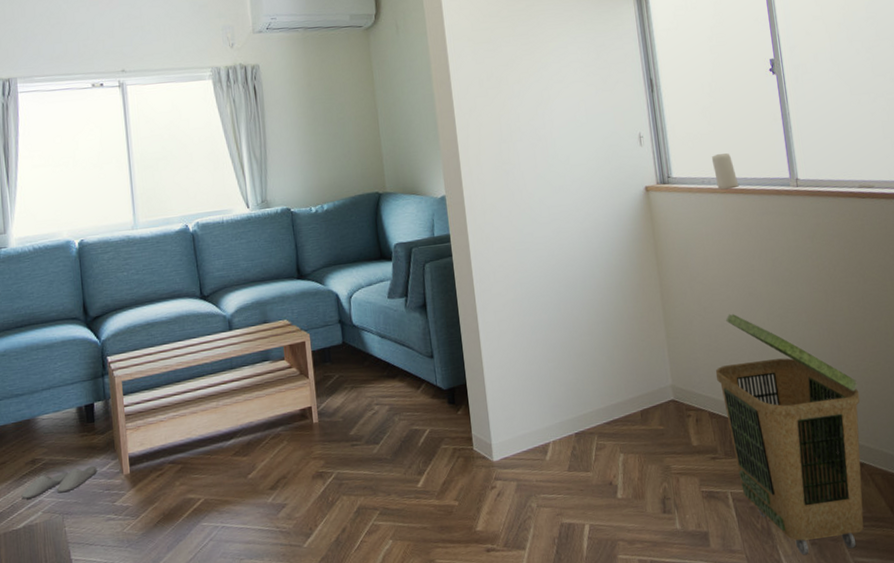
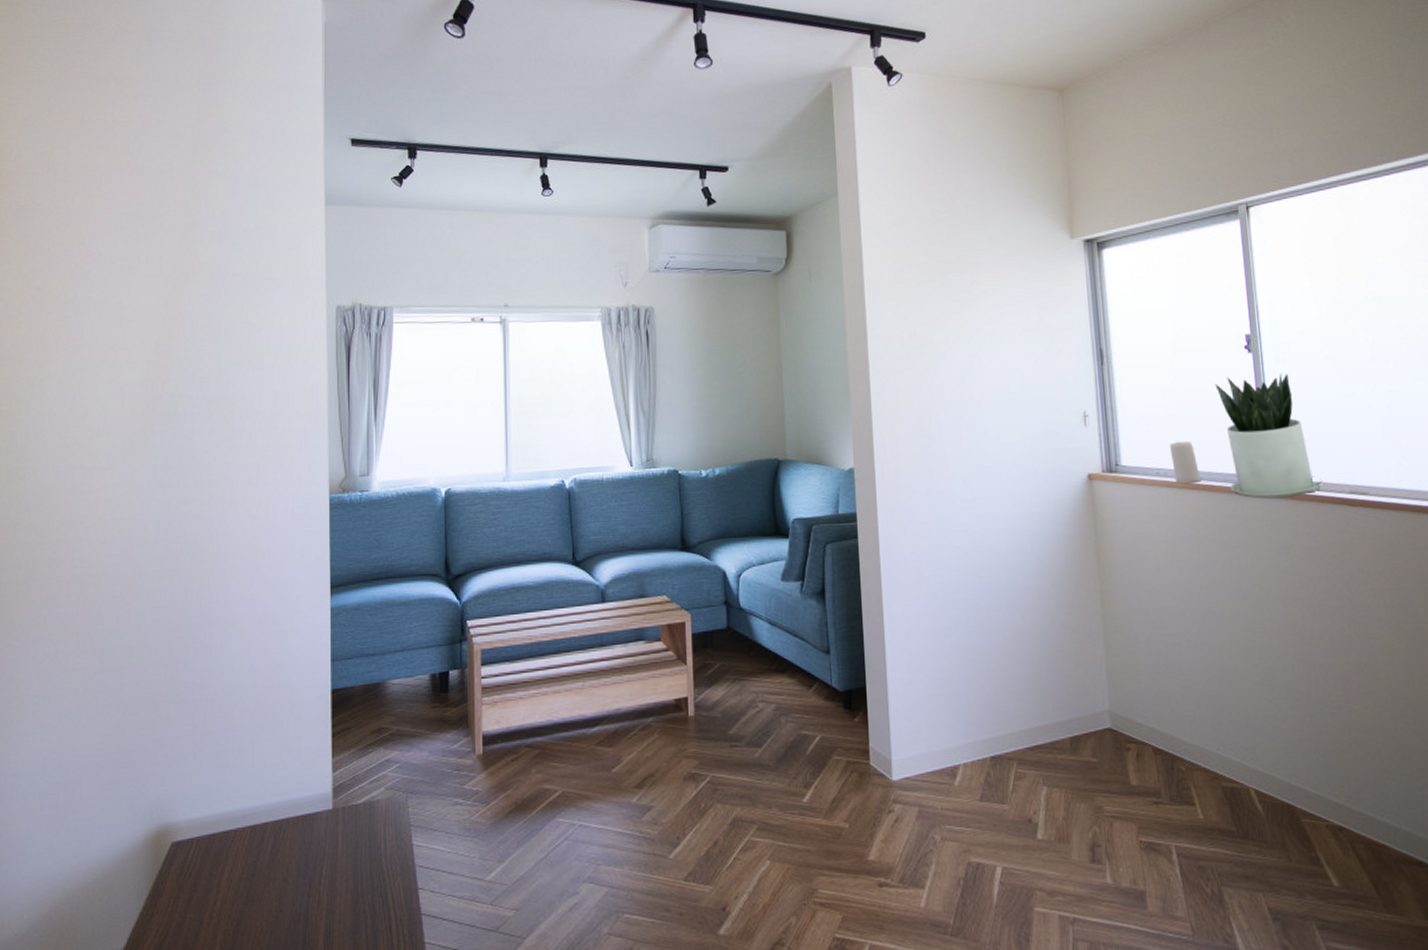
slippers: present [21,465,97,499] -> none [364,741,447,772]
laundry basket: present [715,313,864,556] -> none [1162,631,1341,932]
planter: none [747,90,837,198] -> present [1215,374,1323,499]

